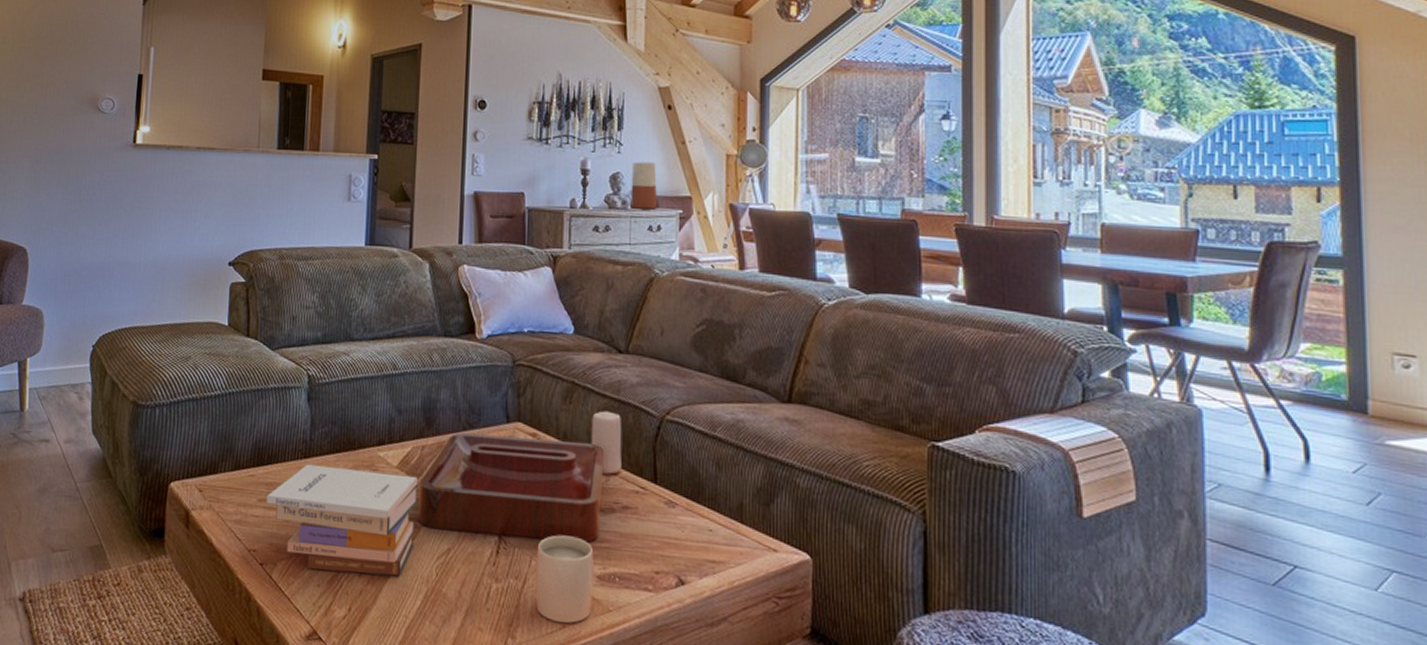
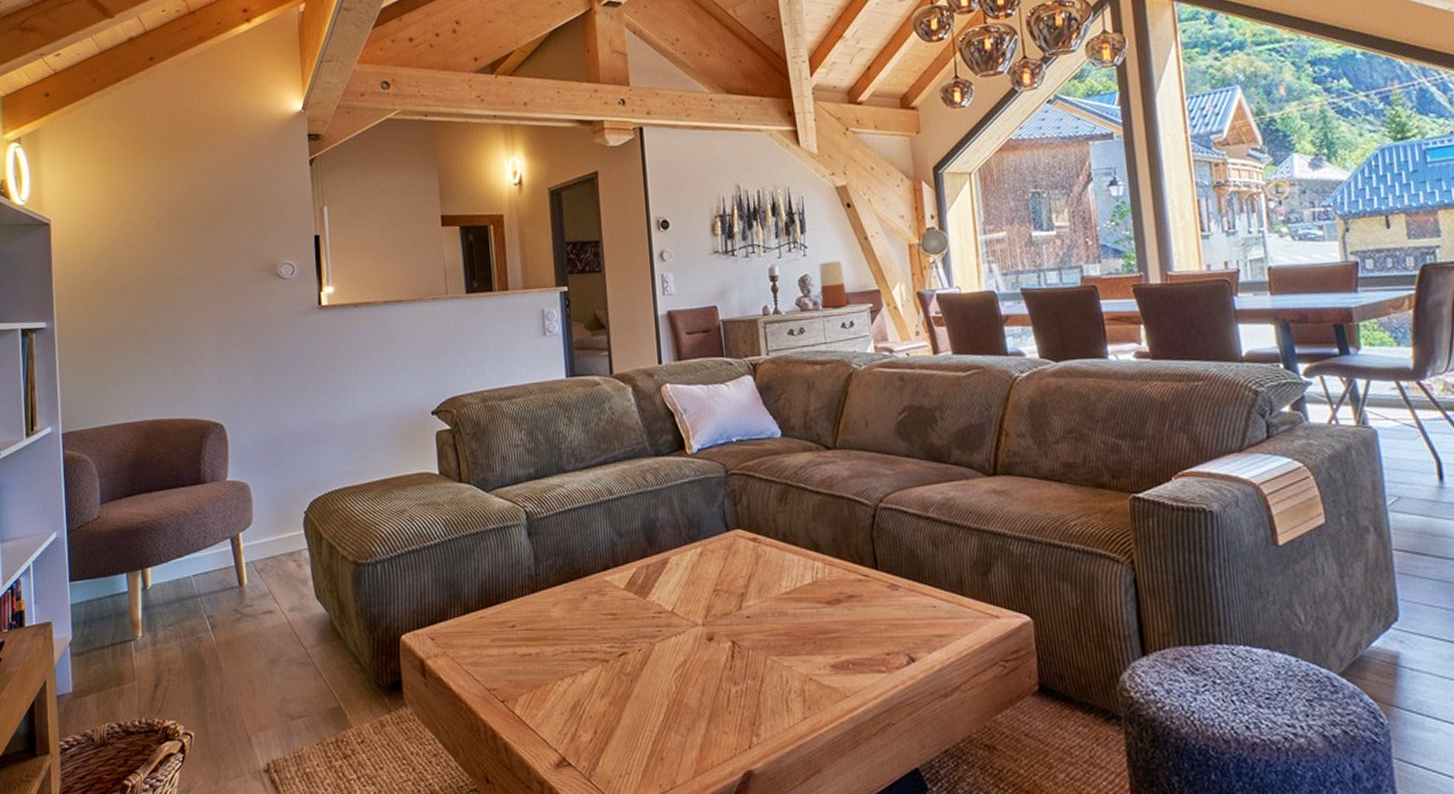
books: present [266,464,419,577] -> none [499,595,651,700]
decorative tray: present [418,433,605,543] -> none [649,539,829,644]
mug: present [534,535,595,624] -> none [770,631,830,716]
candle: present [591,410,623,475] -> none [808,507,844,568]

